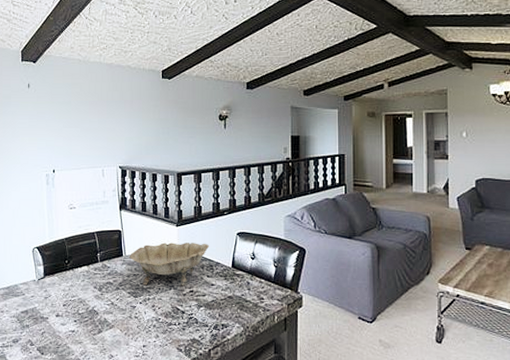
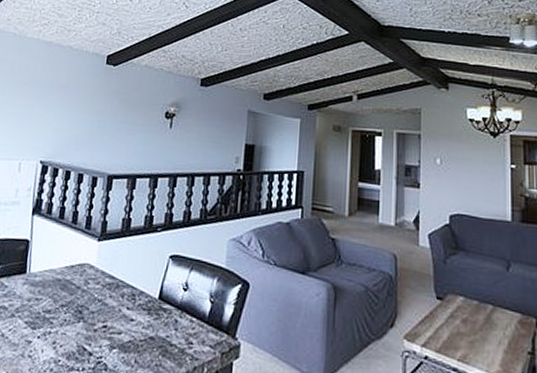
decorative bowl: present [129,242,210,286] -> none [33,260,135,318]

